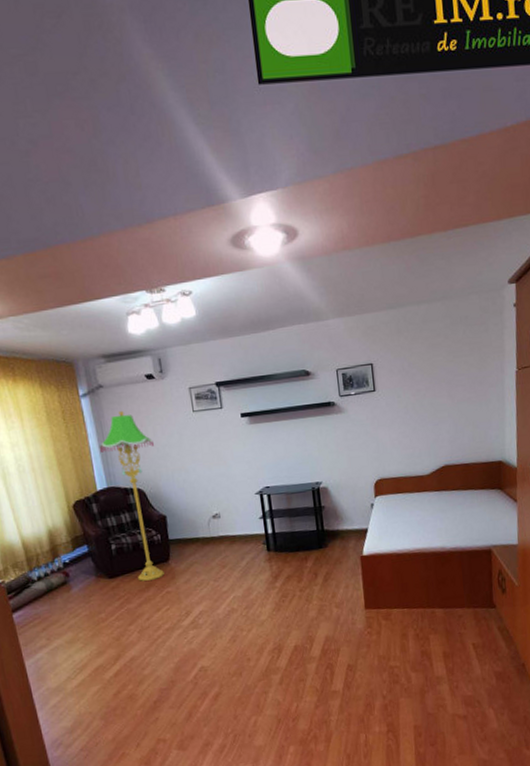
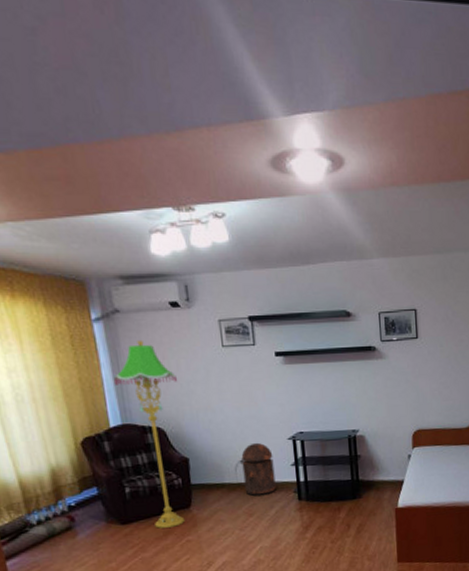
trash can: none [213,498,246,549] -> present [241,442,276,497]

